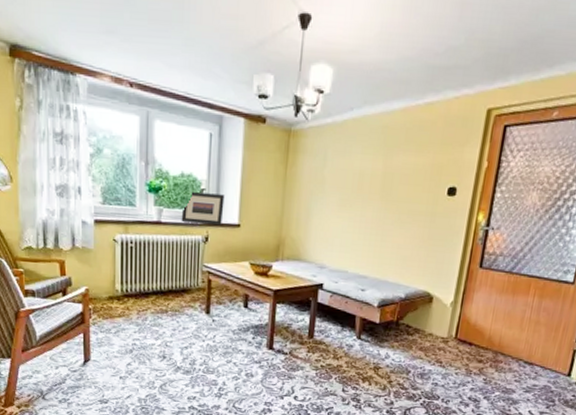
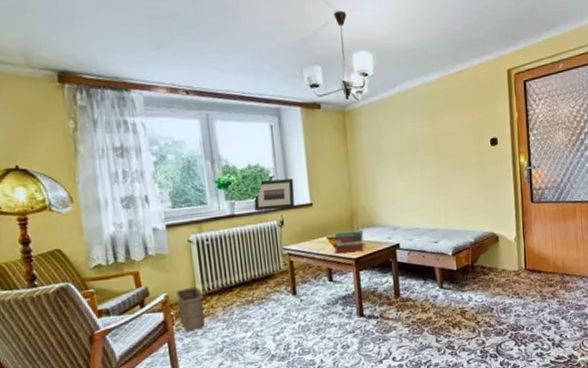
basket: none [95,285,122,328] -> present [176,286,206,332]
books: none [255,257,288,284] -> present [334,229,365,254]

